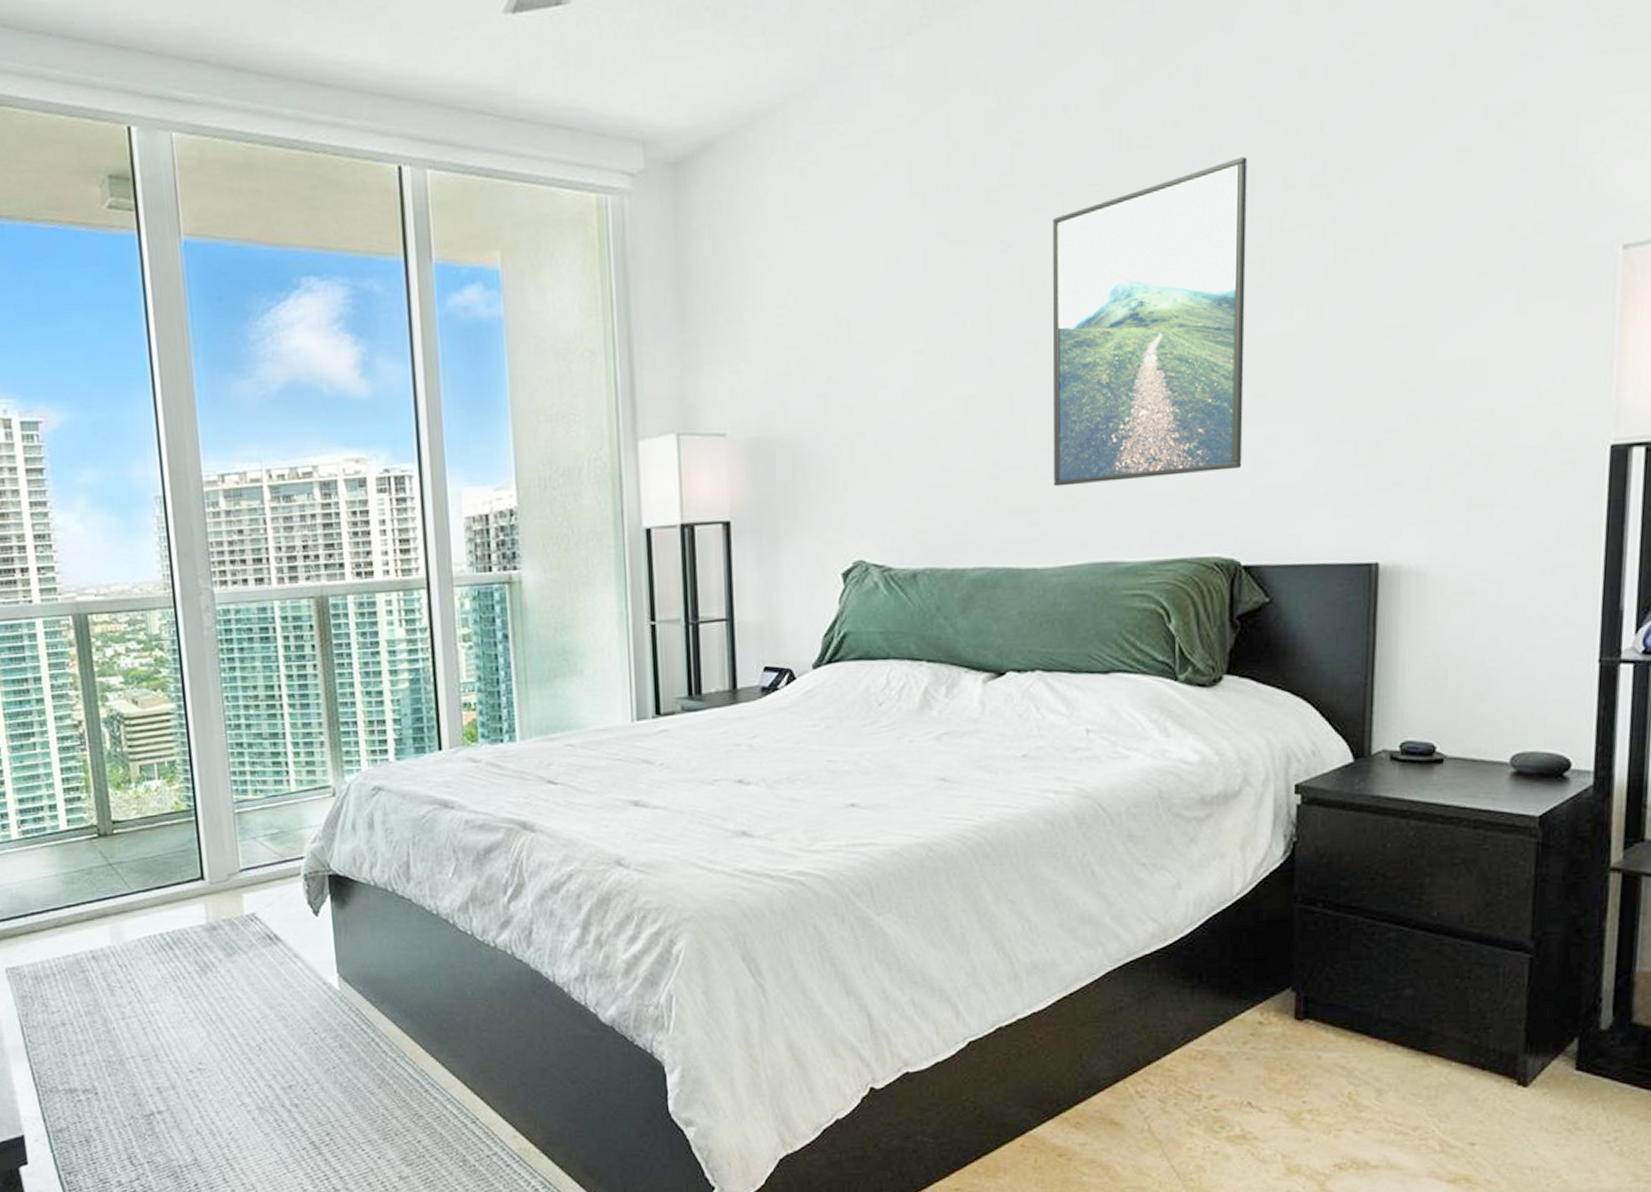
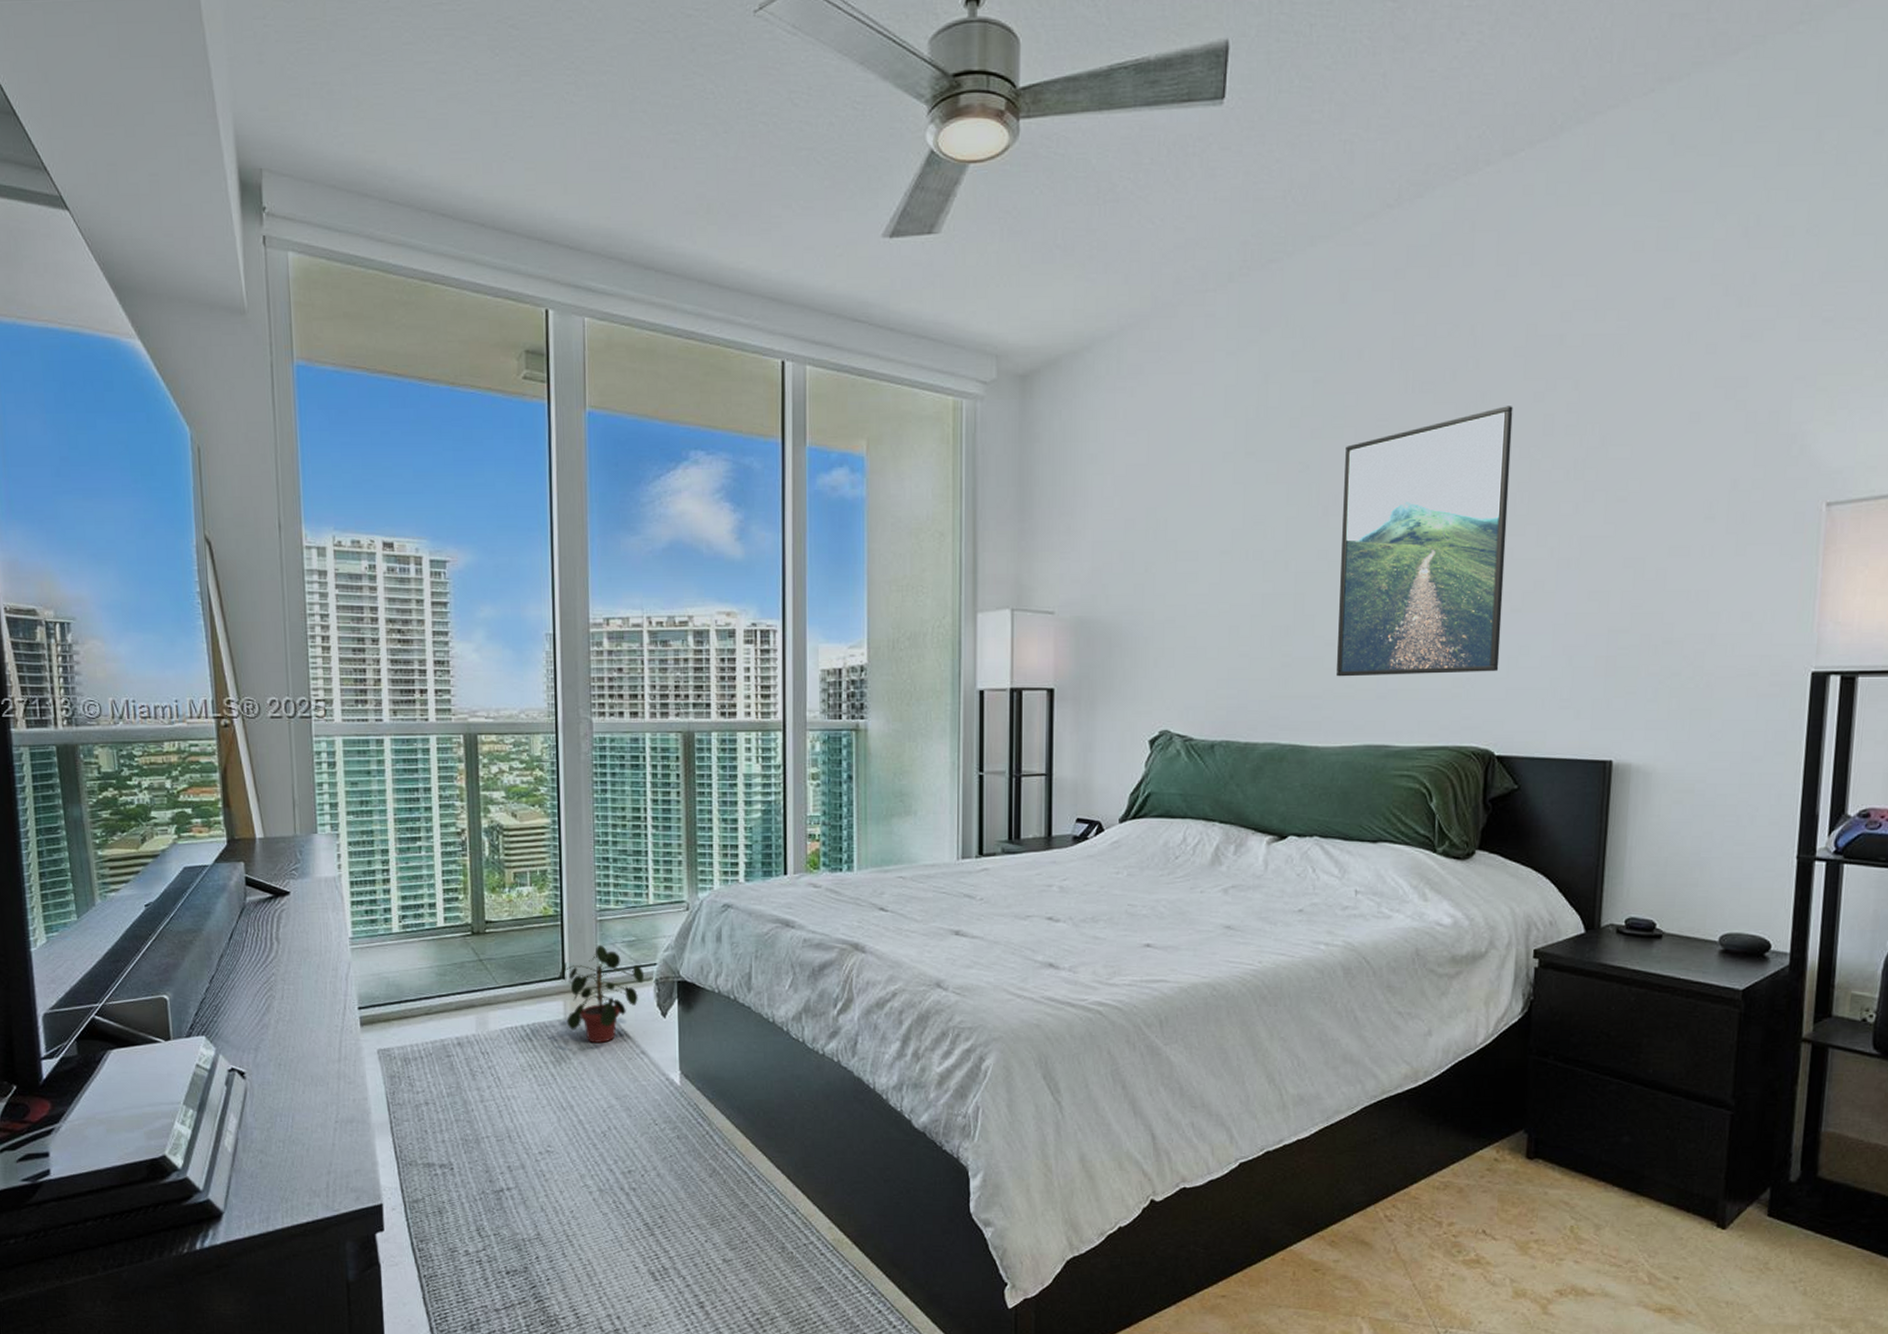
potted plant: none [197,841,292,948] -> present [559,946,645,1043]

